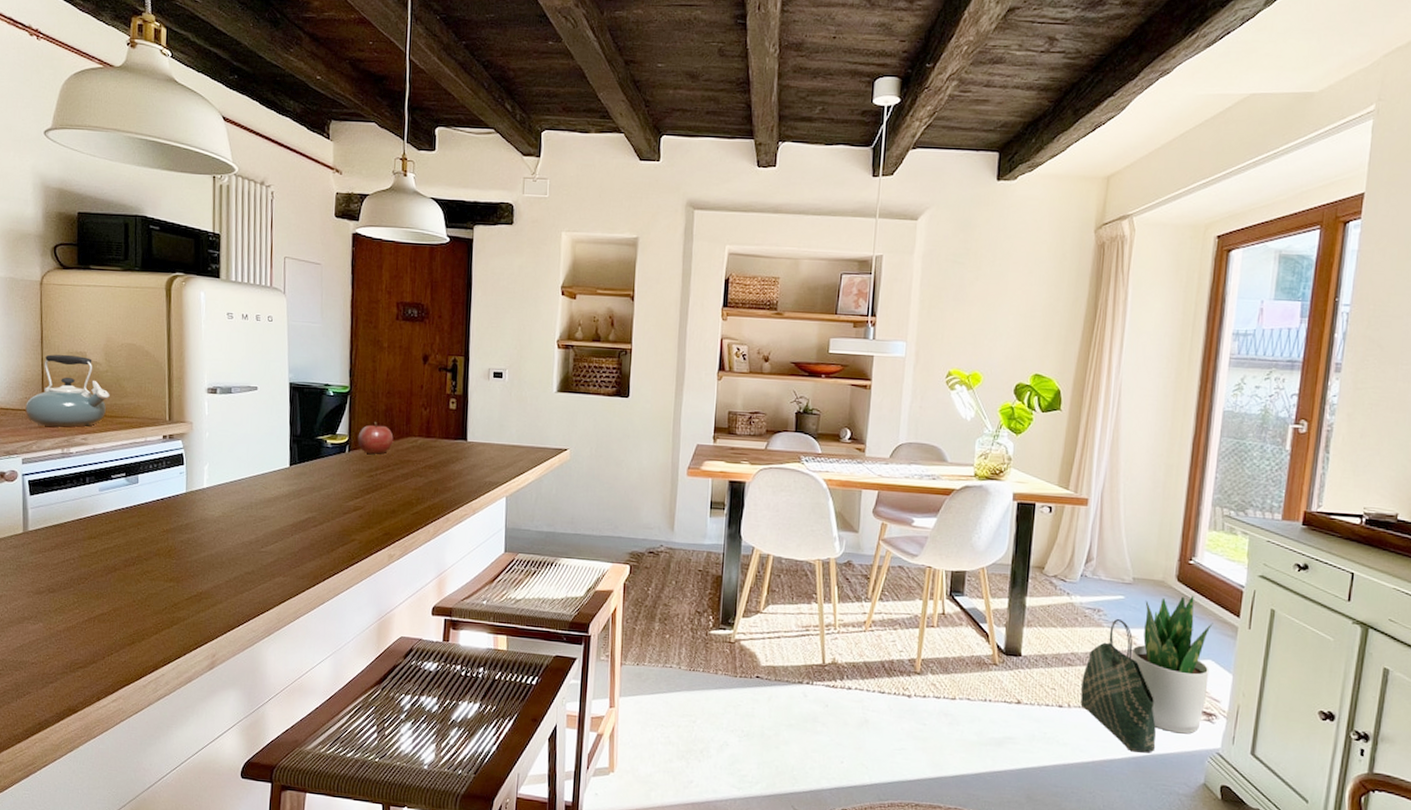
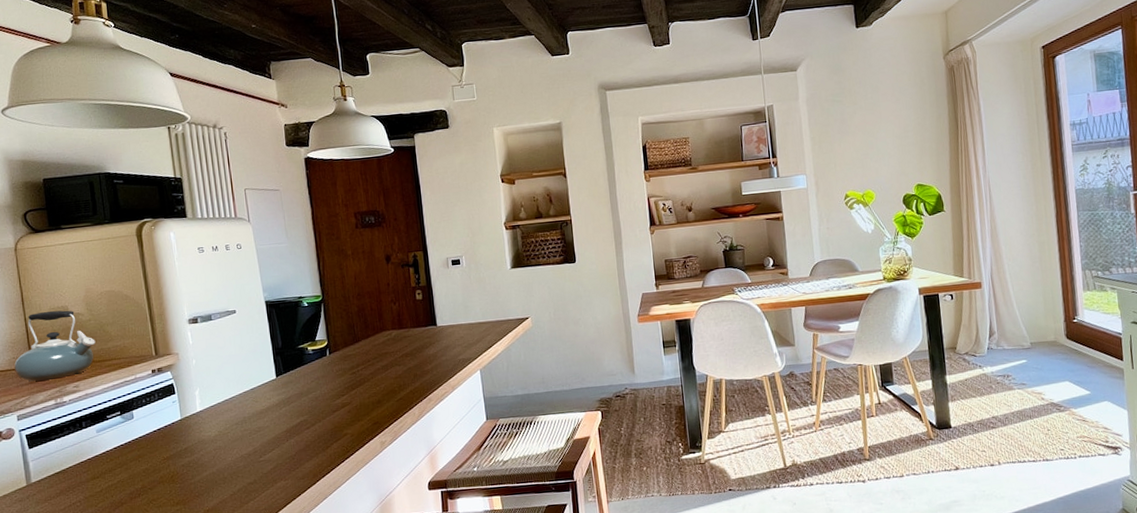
fruit: present [357,421,394,454] -> none [336,322,370,353]
tote bag: present [1080,619,1156,753] -> none [1005,380,1078,493]
planter: present [1131,596,1213,734] -> none [1041,349,1110,470]

